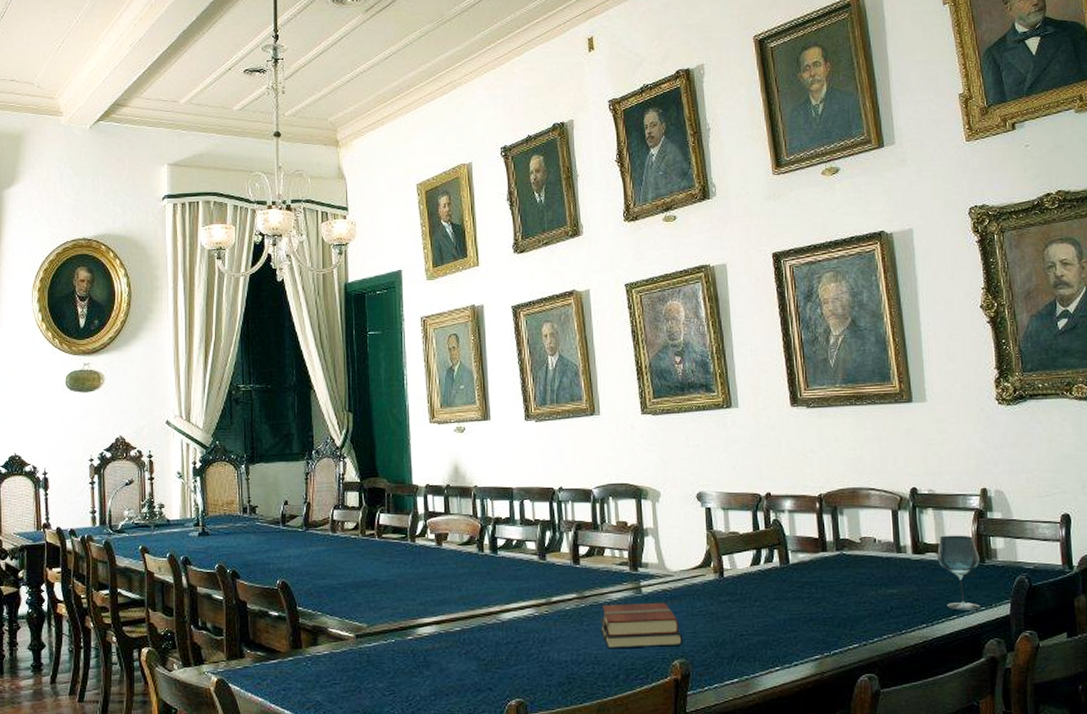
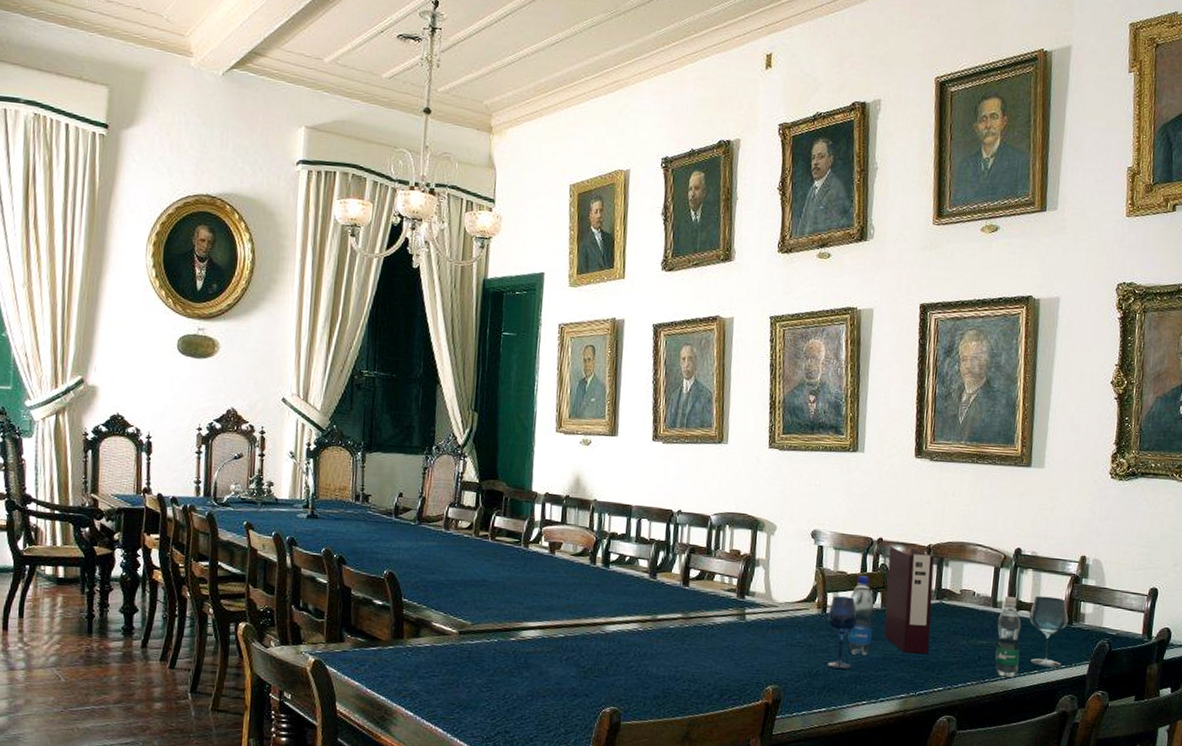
books: present [599,602,683,649] -> none [701,627,780,673]
wineglass: none [726,558,759,635] -> present [827,596,857,669]
bottle: none [746,534,776,619] -> present [847,575,874,656]
binder: none [779,499,838,611] -> present [884,547,935,655]
bottle: none [904,540,936,626] -> present [994,596,1022,678]

